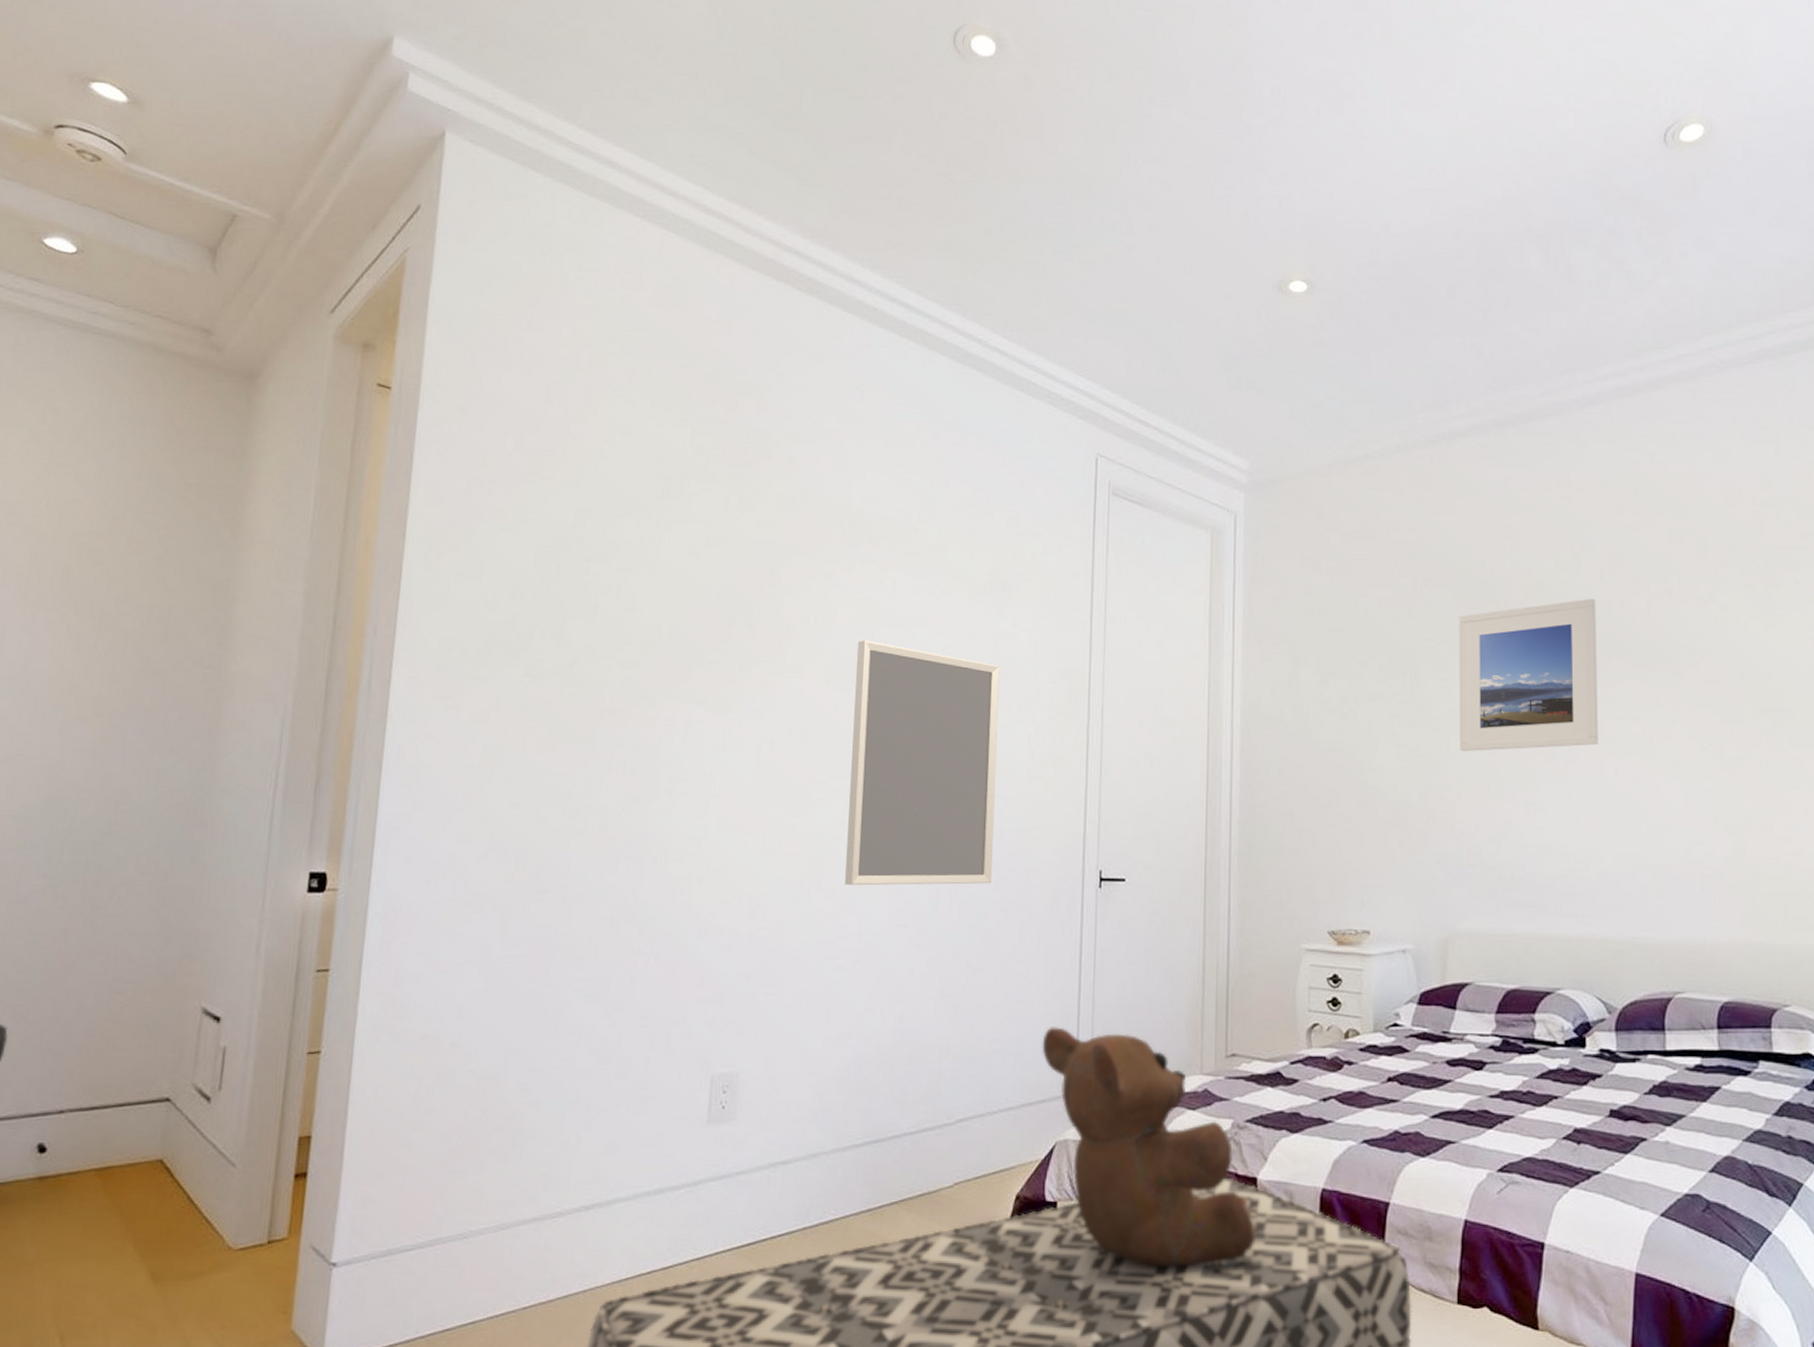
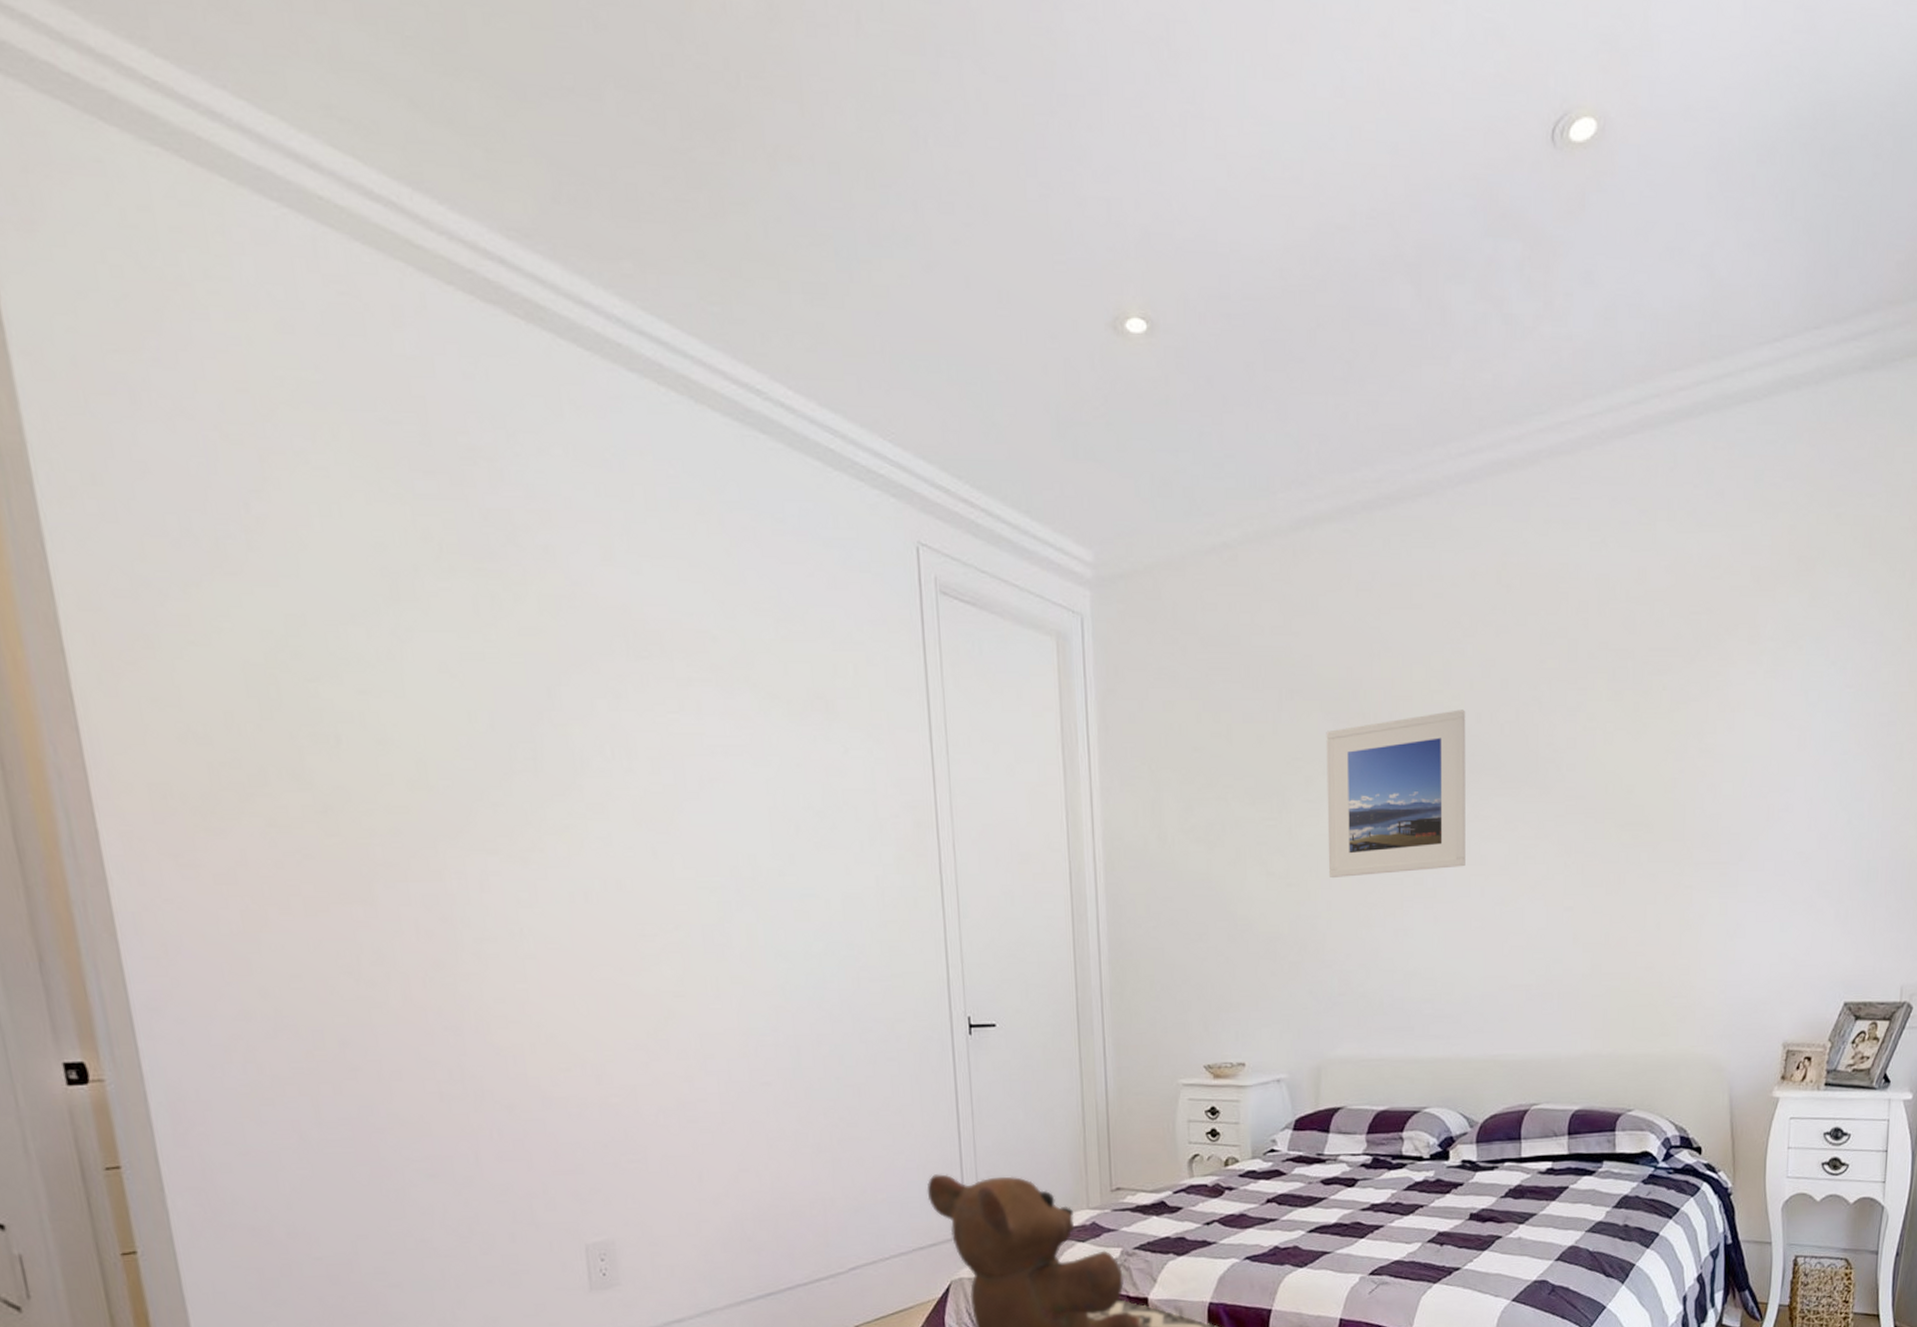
home mirror: present [845,640,1000,886] -> none [666,773,855,1046]

